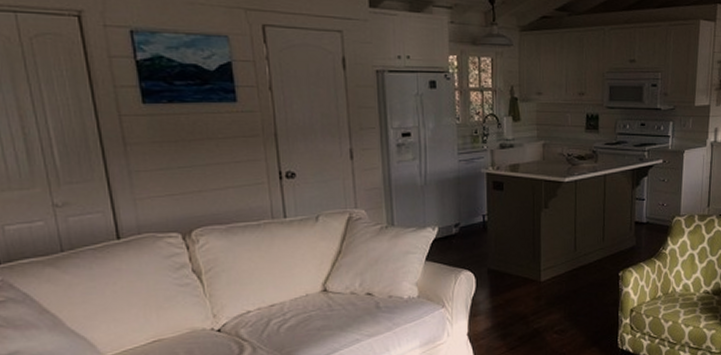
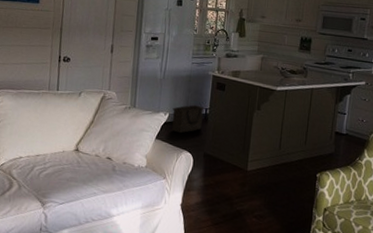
basket: none [442,212,481,250] -> present [171,104,205,134]

